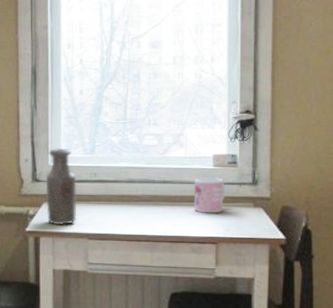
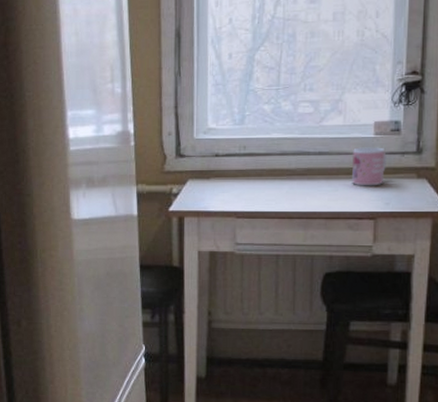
bottle: present [45,148,77,225] -> none [190,119,225,203]

